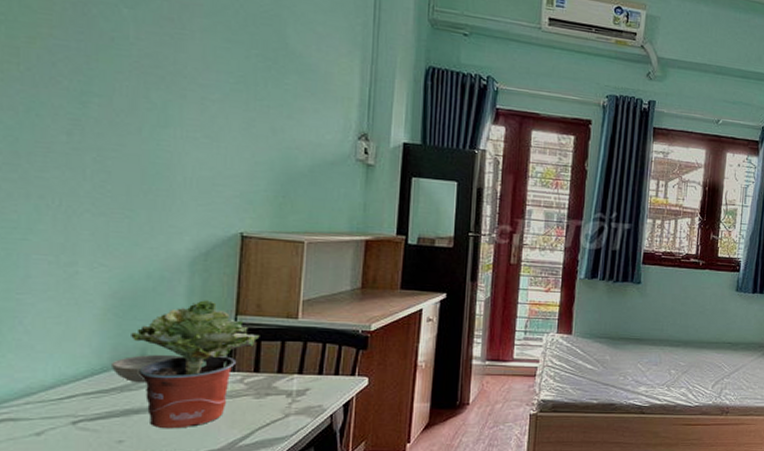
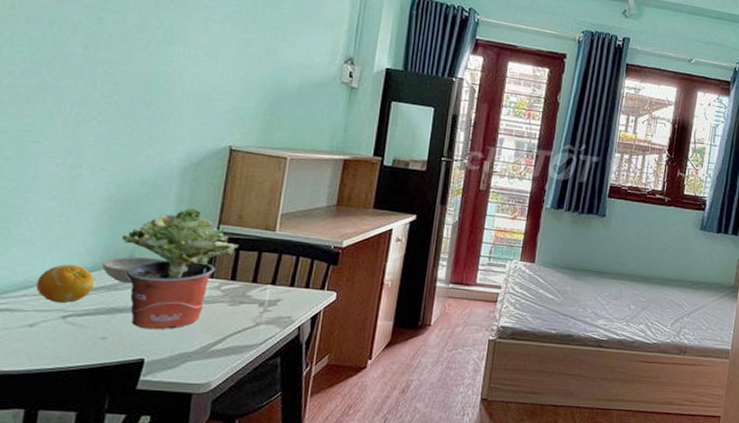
fruit: none [39,366,104,409] -> present [36,264,95,304]

